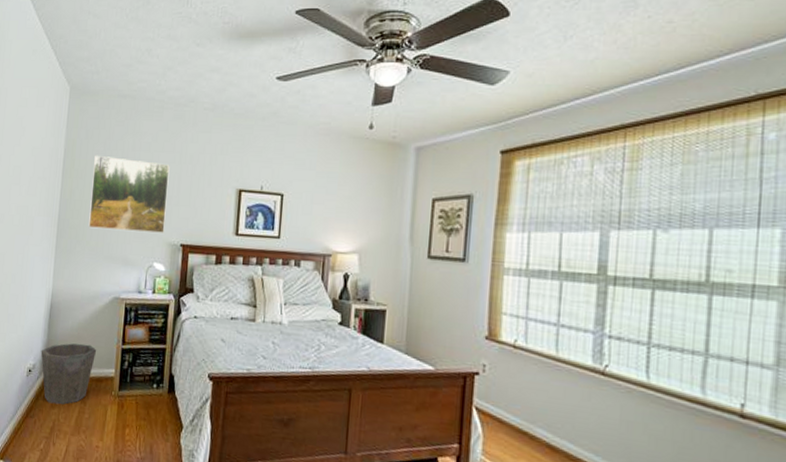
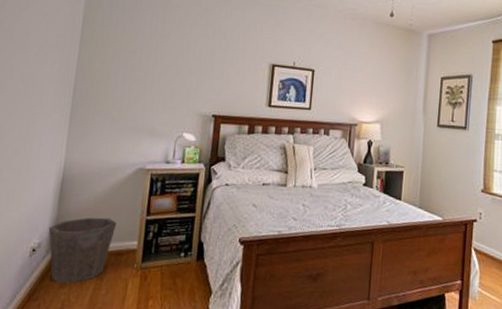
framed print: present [88,155,170,233] -> none [110,24,203,104]

